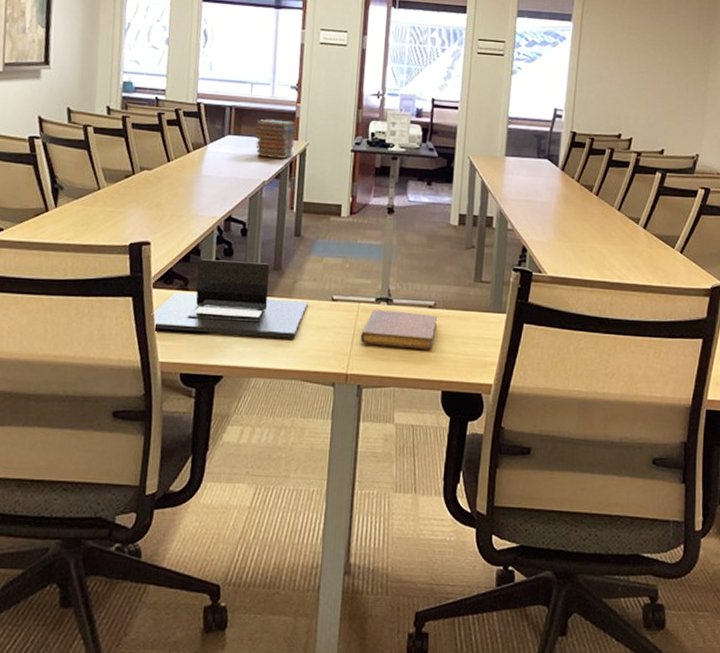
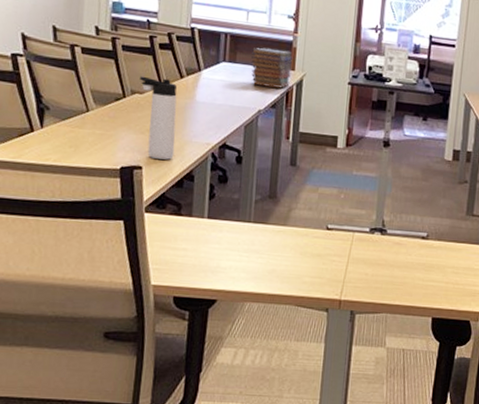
thermos bottle: none [148,152,184,235] -> present [140,76,177,160]
laptop: present [151,259,308,338] -> none [143,185,303,265]
notebook: present [360,310,437,350] -> none [354,239,429,279]

